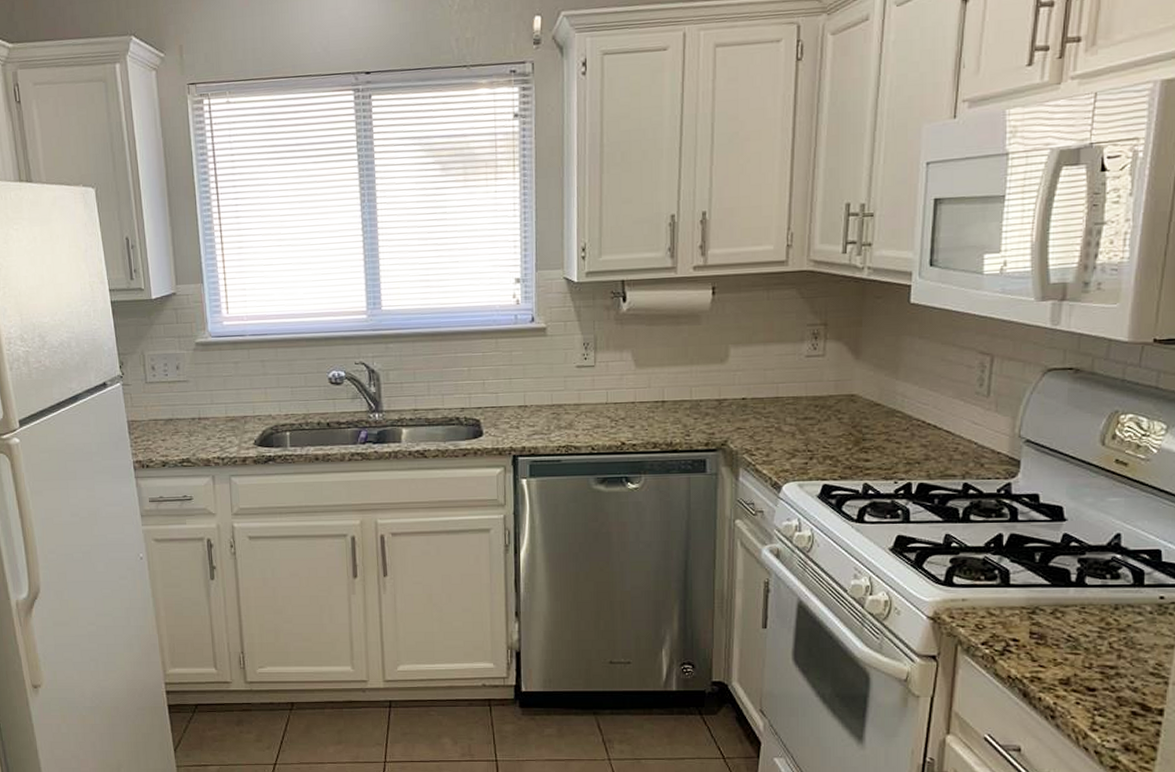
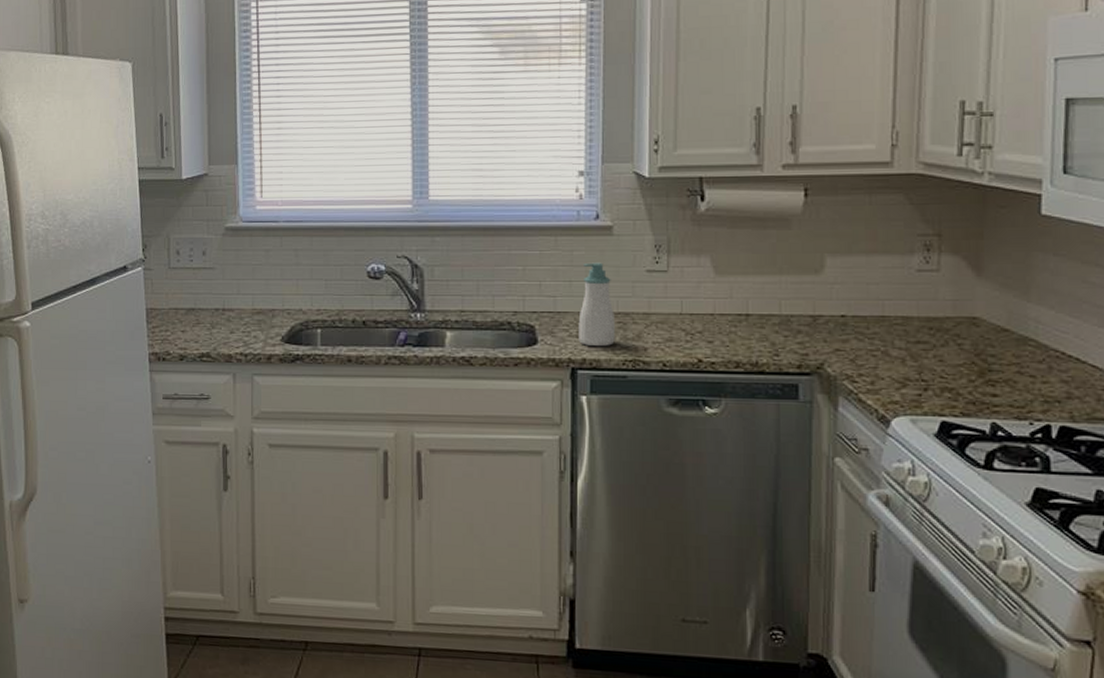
soap bottle: none [518,361,550,436] -> present [578,262,615,347]

